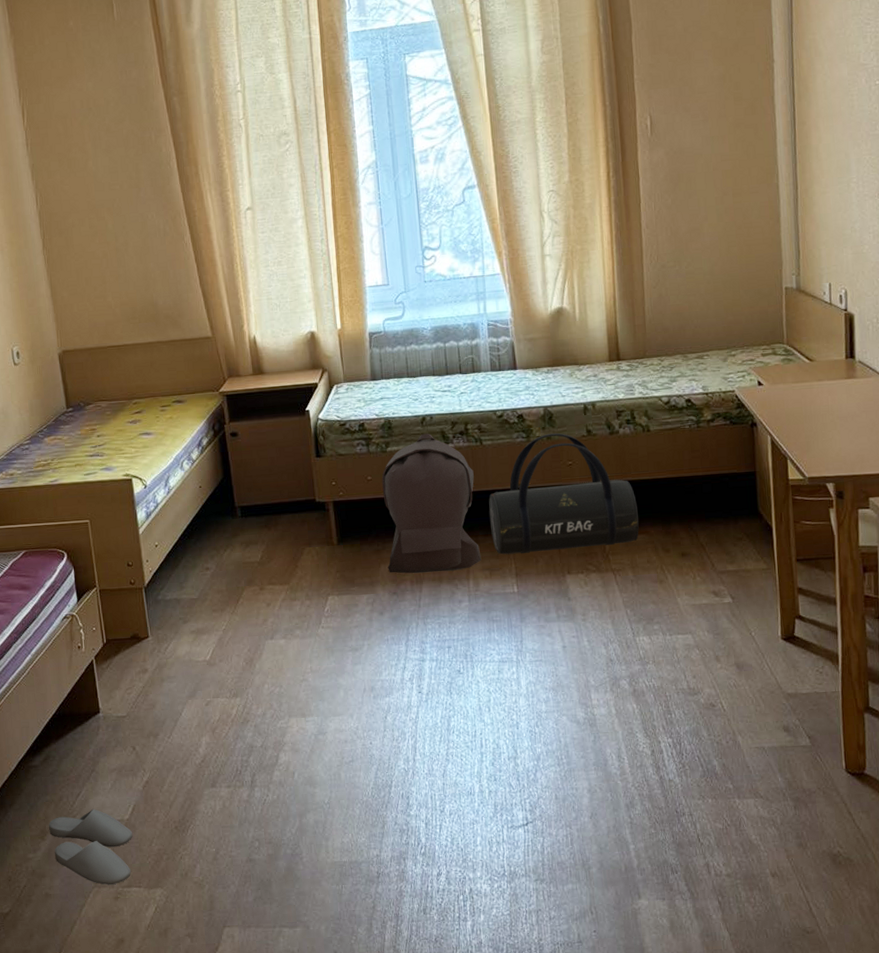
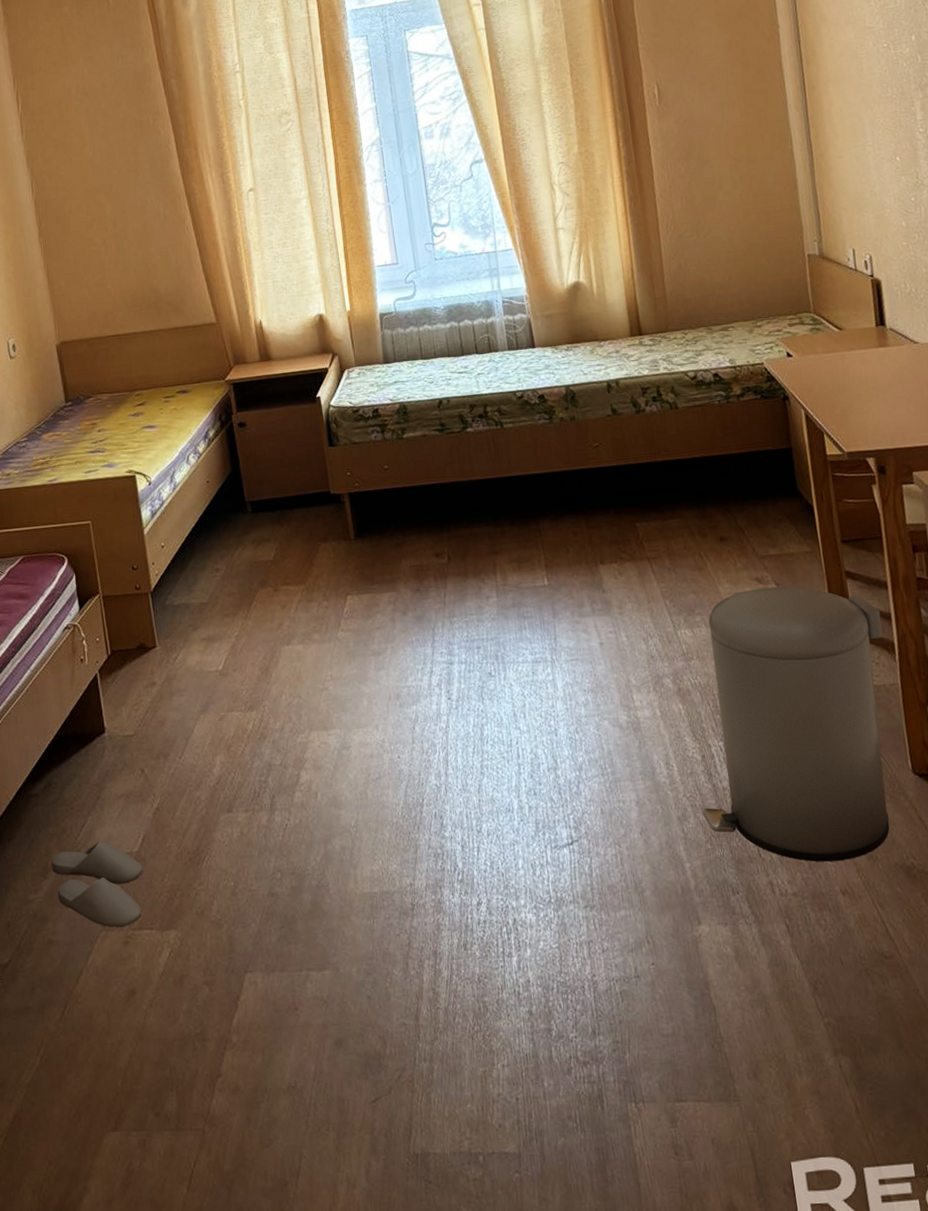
backpack: present [381,433,482,574] -> none [399,417,508,569]
duffel bag: present [488,432,640,555] -> none [513,413,674,545]
pedal bin: none [648,599,828,848] -> present [702,586,890,862]

